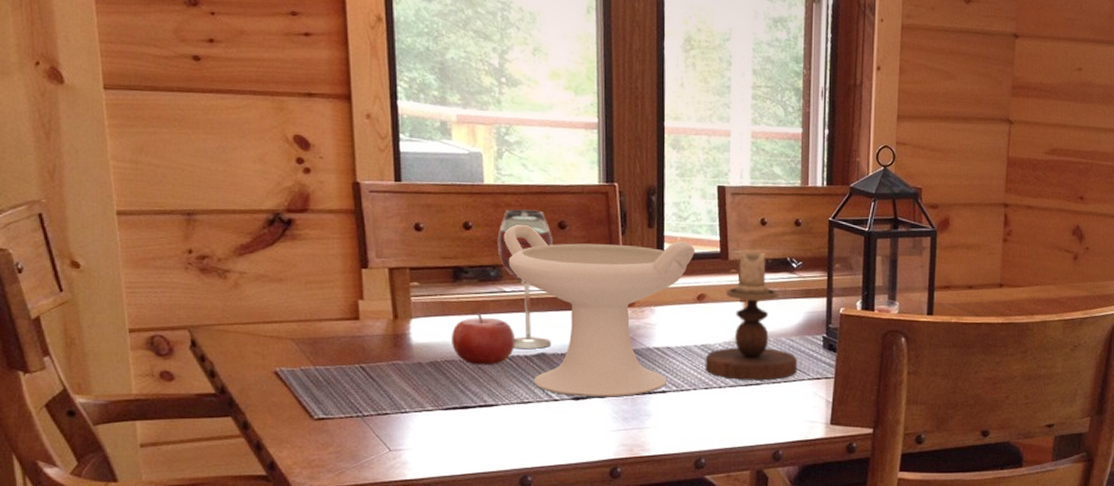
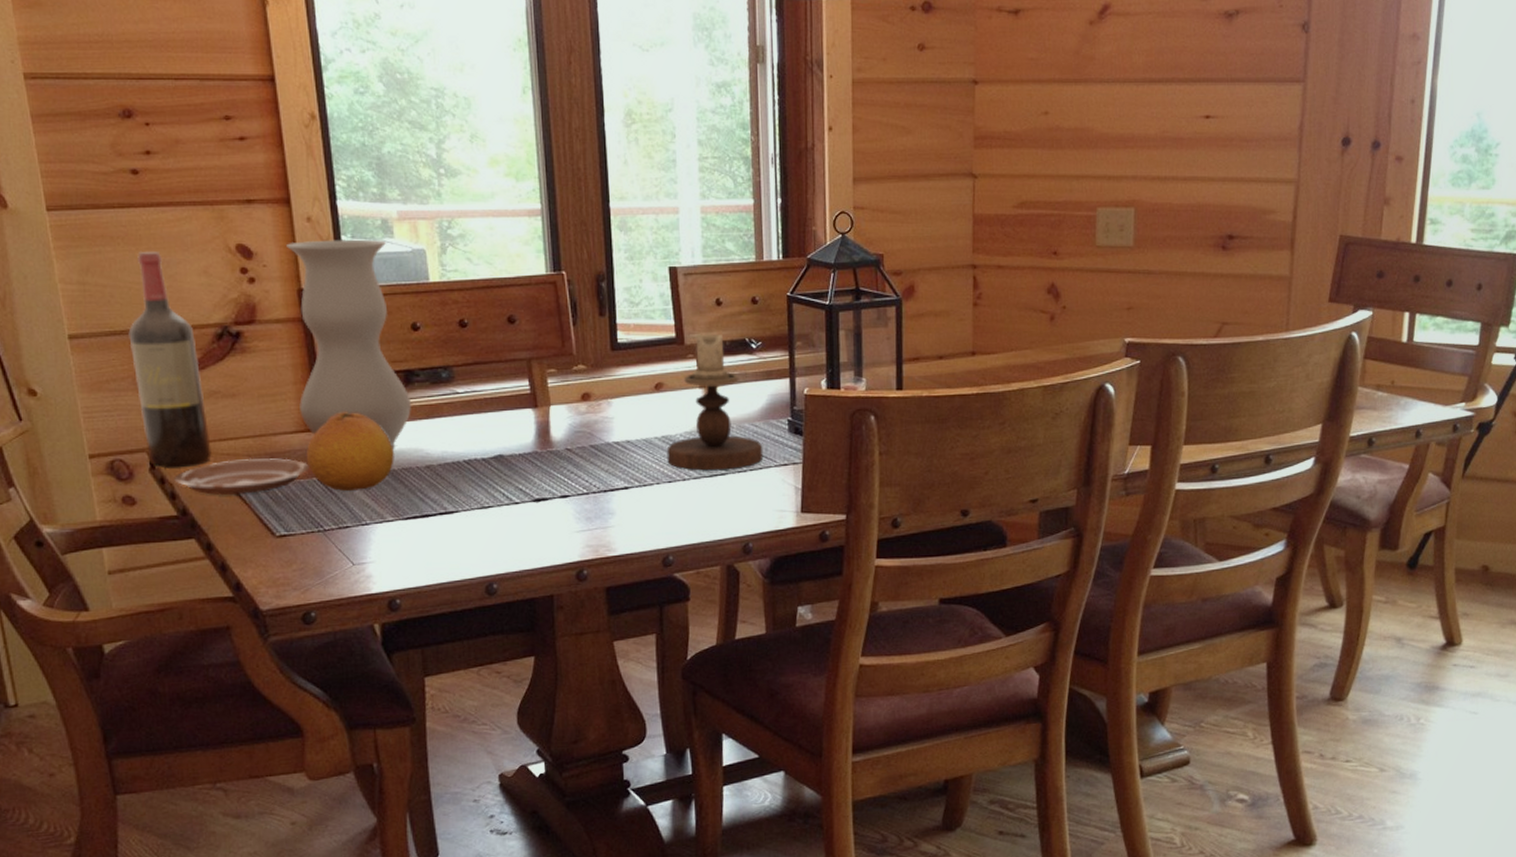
wine bottle: none [178,136,255,347] -> present [128,252,212,469]
plate: none [215,341,352,377] -> present [174,458,309,496]
vase: none [344,136,458,342] -> present [286,239,411,449]
fruit: none [351,302,438,379] -> present [307,411,394,491]
fruit: present [452,313,516,365] -> none [407,417,472,471]
wineglass: present [497,209,552,349] -> none [446,305,508,451]
decorative bowl: present [503,224,695,397] -> none [452,321,649,498]

